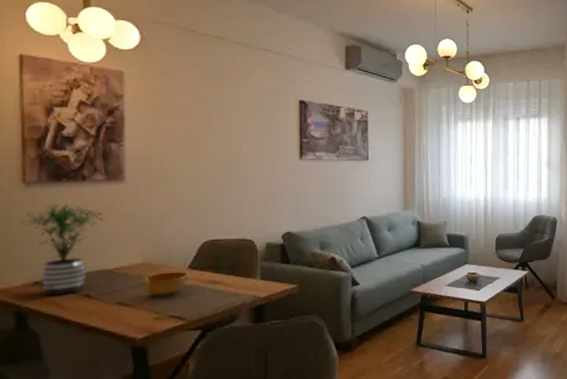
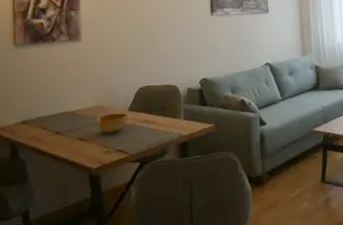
potted plant: present [20,204,104,296] -> none [12,60,68,132]

